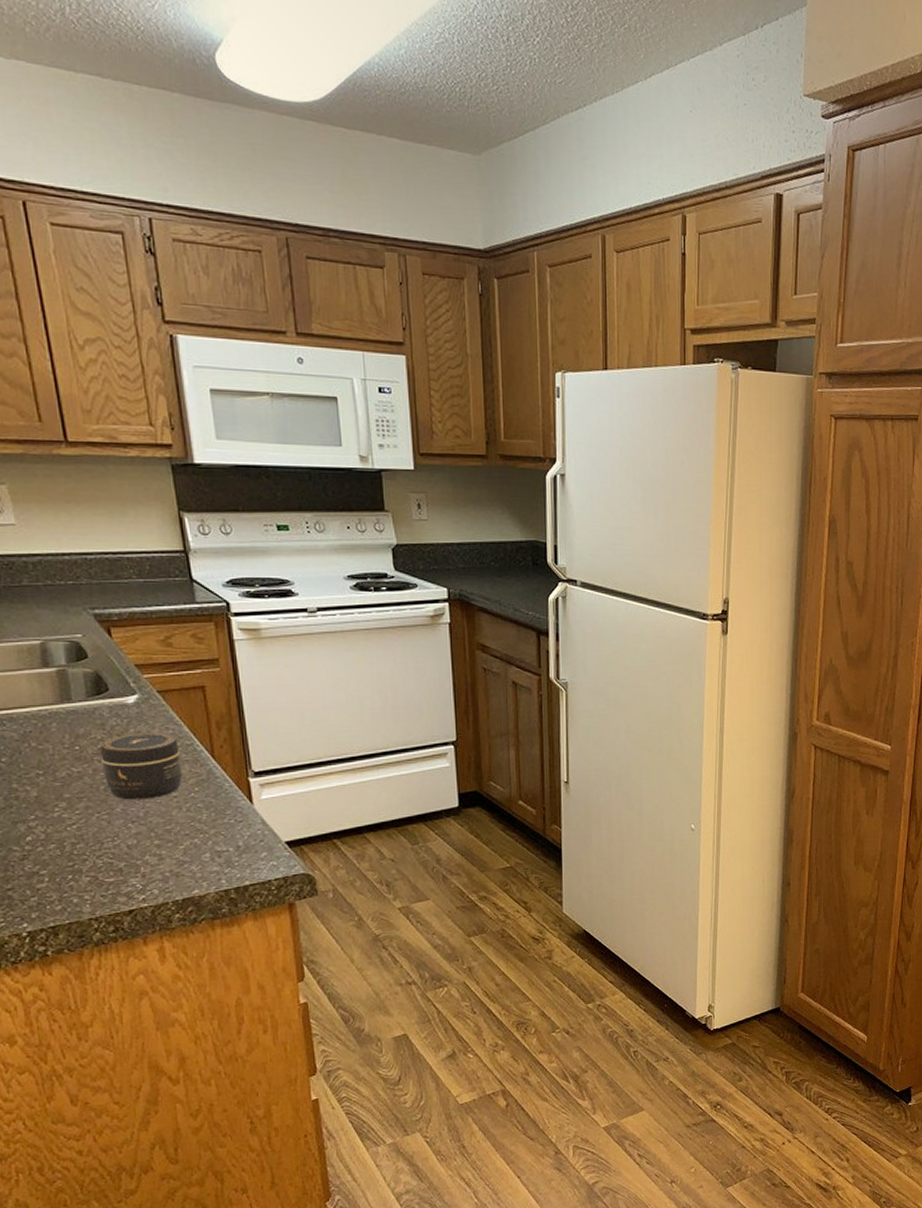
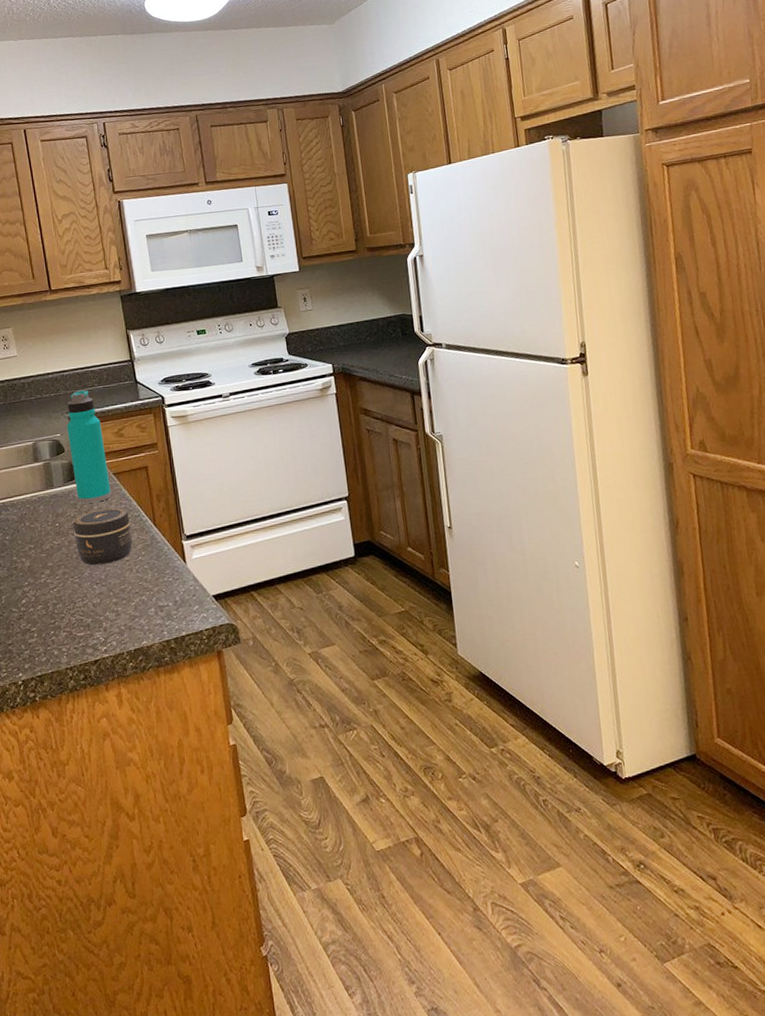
water bottle: none [91,582,154,725] -> present [67,390,111,504]

